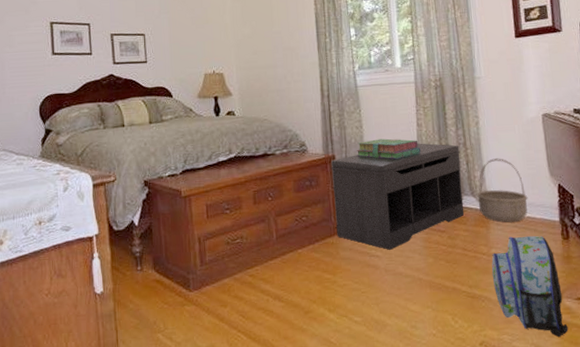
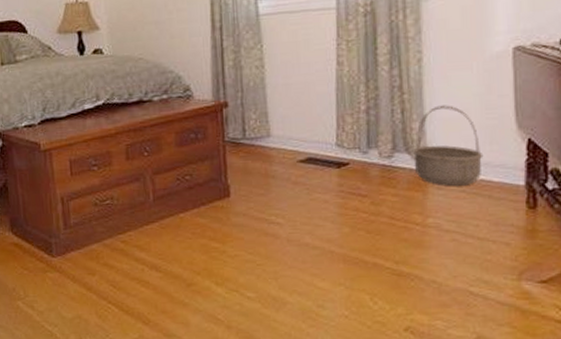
bench: present [331,143,464,250] -> none [222,86,395,217]
stack of books: present [357,138,421,159] -> none [256,81,341,107]
backpack: present [491,235,569,338] -> none [426,203,524,327]

